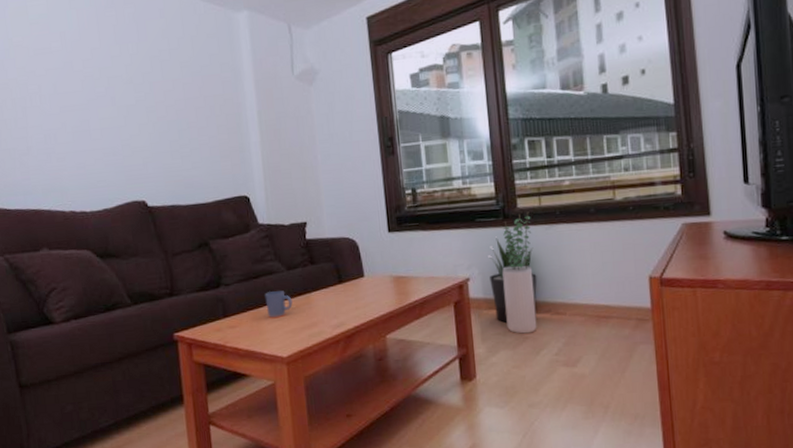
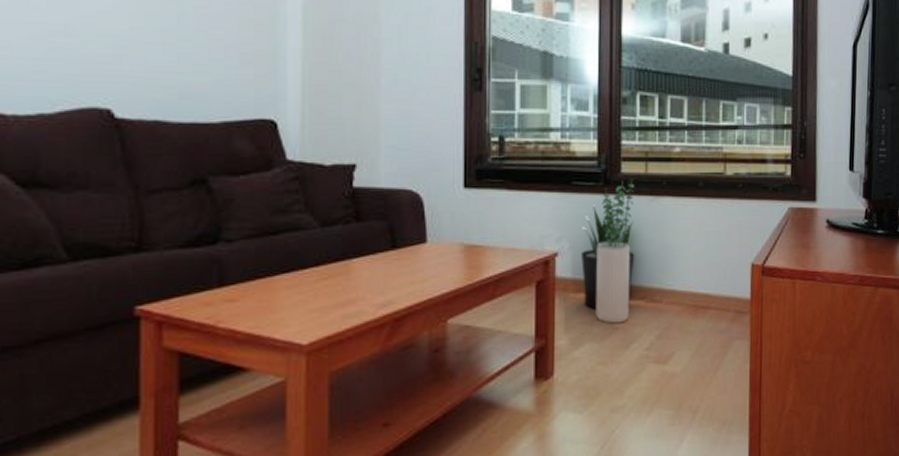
mug: present [264,291,293,318] -> none [284,254,324,290]

